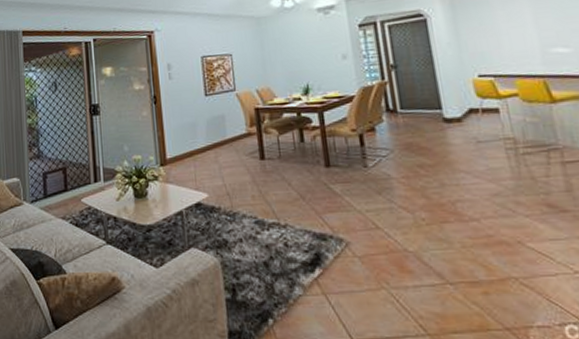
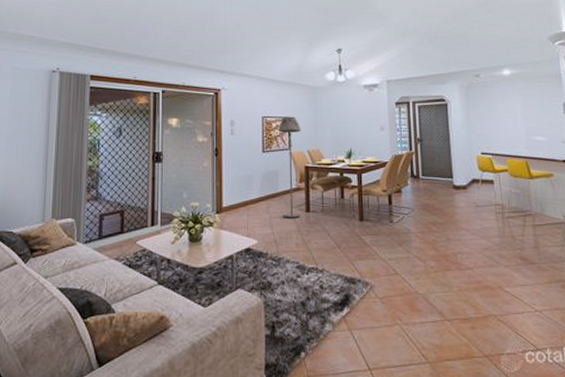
floor lamp: none [220,52,254,168] -> present [278,116,301,218]

